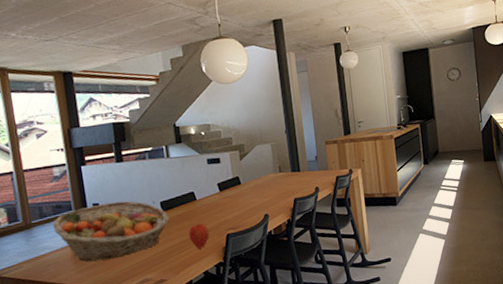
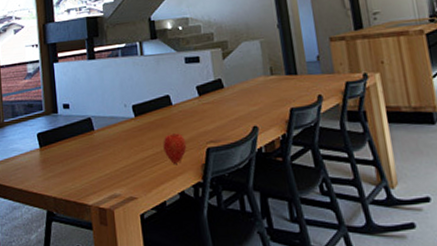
fruit basket: present [52,201,170,262] -> none [23,102,142,169]

